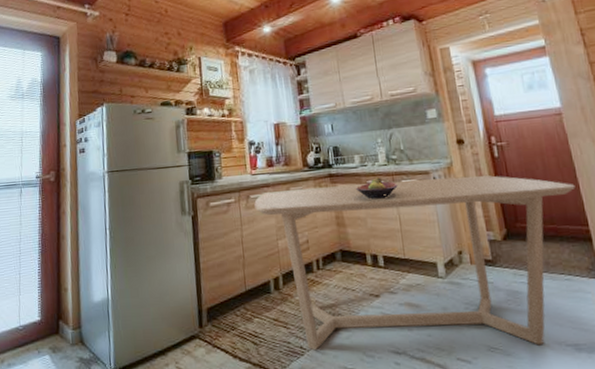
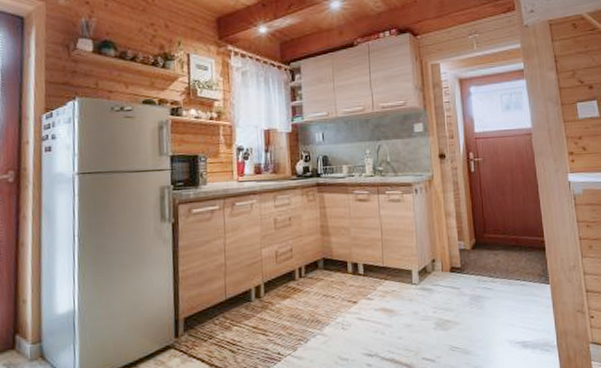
dining table: present [254,175,576,351] -> none [239,188,536,356]
fruit bowl: present [355,177,398,200] -> none [341,188,382,210]

